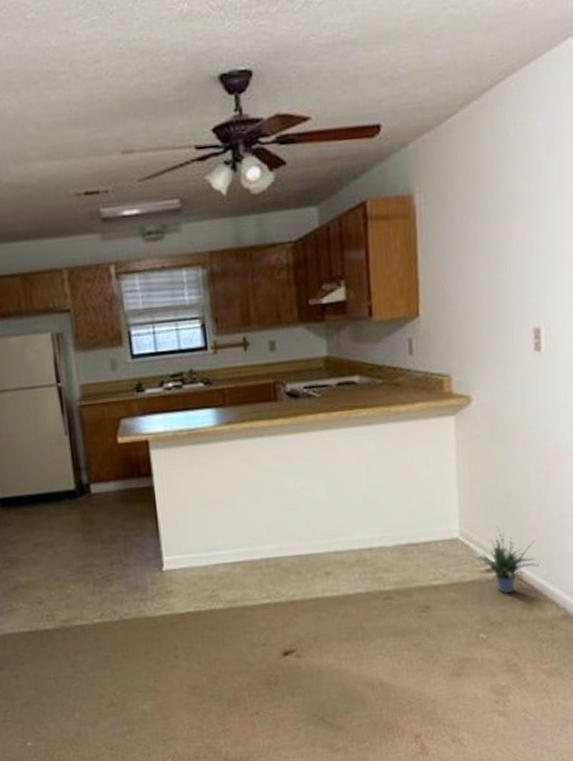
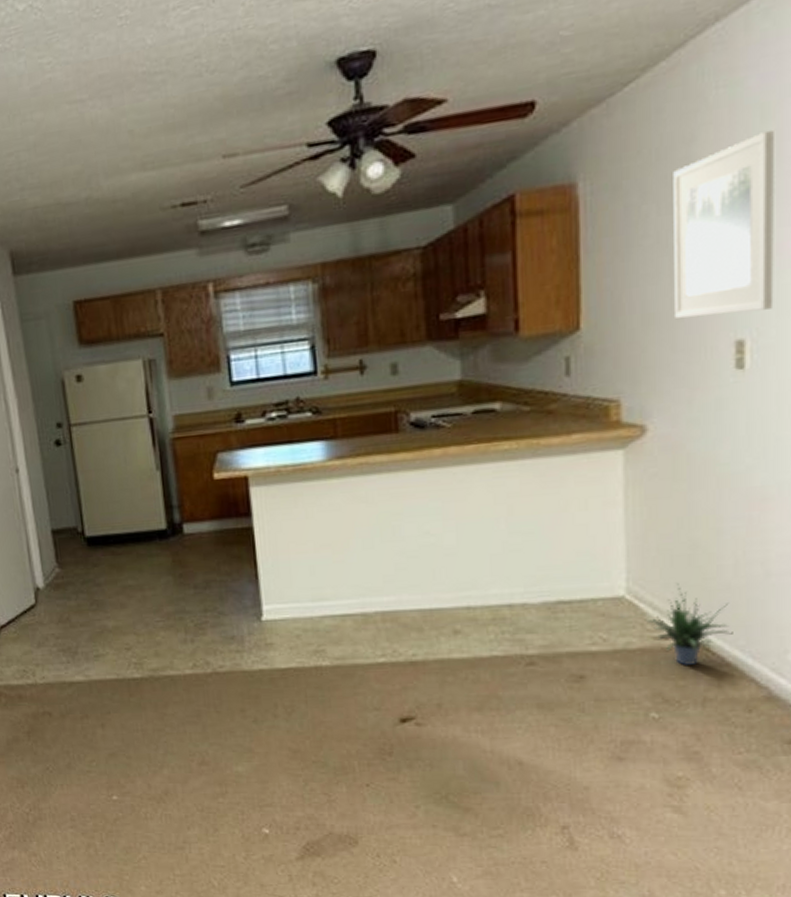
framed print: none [485,161,560,310] -> present [673,129,774,319]

